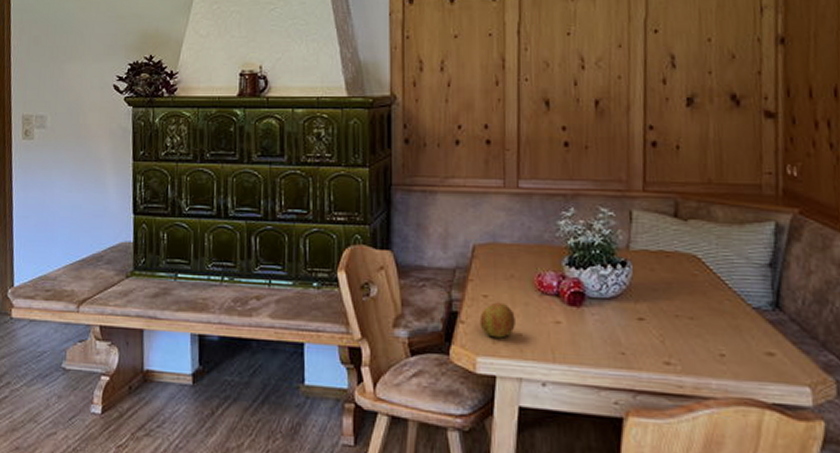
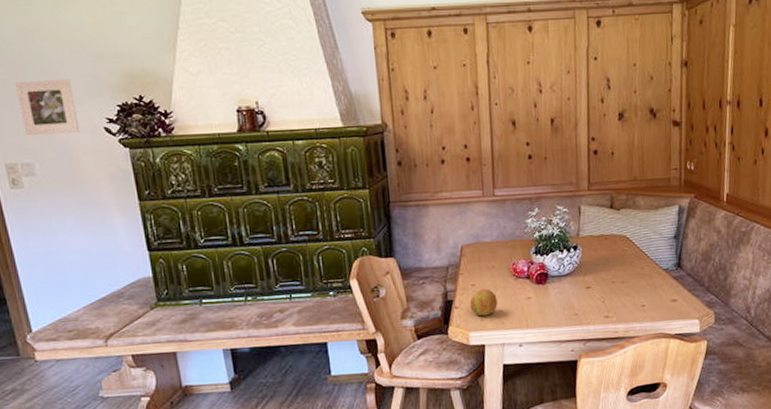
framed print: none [44,37,93,90] -> present [15,78,80,136]

